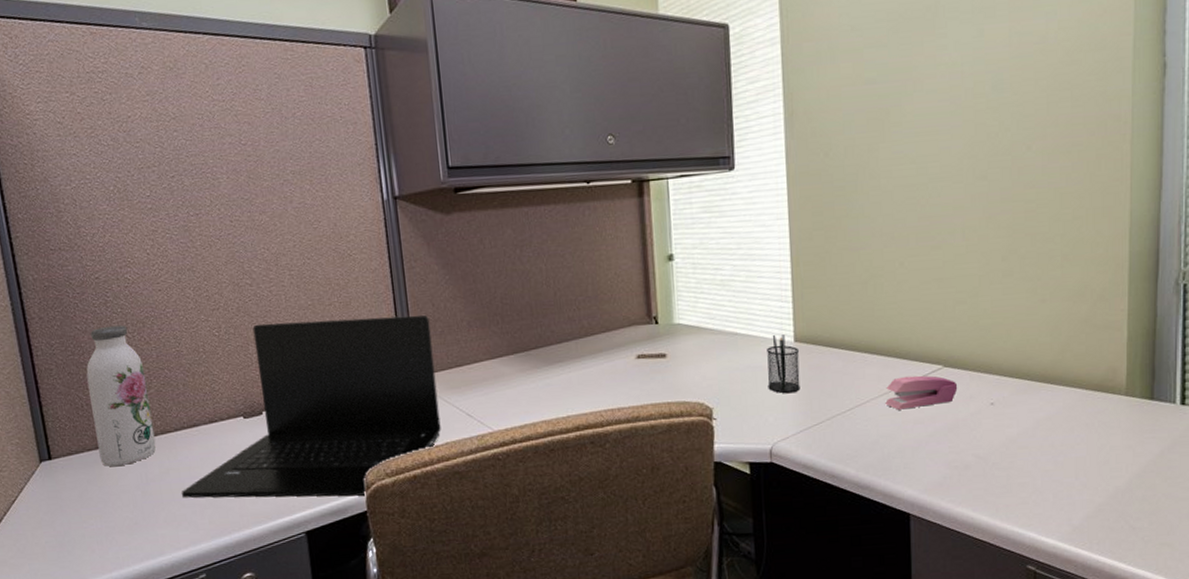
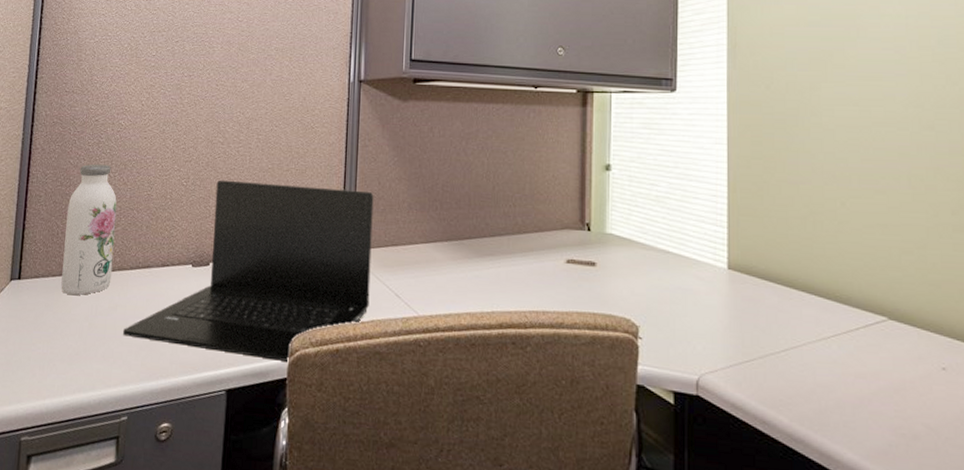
pencil holder: present [767,334,801,394] -> none [698,258,733,323]
stapler: present [885,375,958,410] -> none [823,323,905,360]

